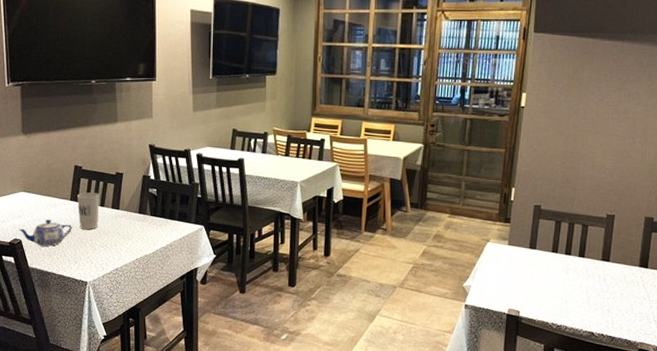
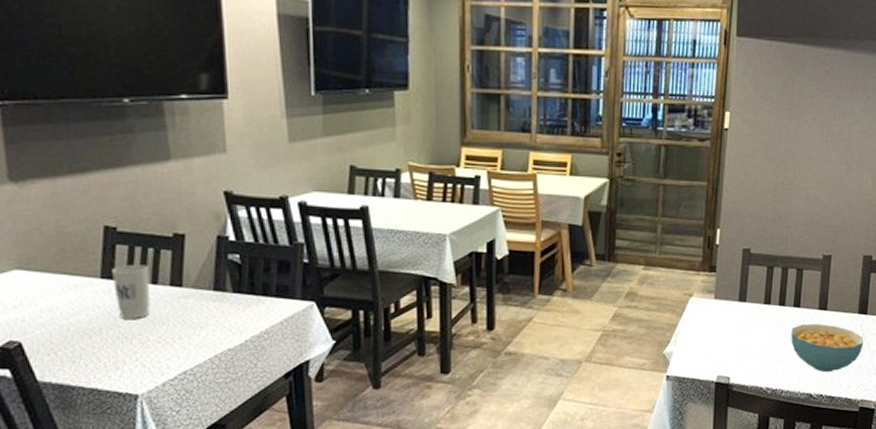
teapot: present [18,219,72,246] -> none [15,307,107,349]
cereal bowl: none [575,272,644,316] -> present [791,324,864,373]

